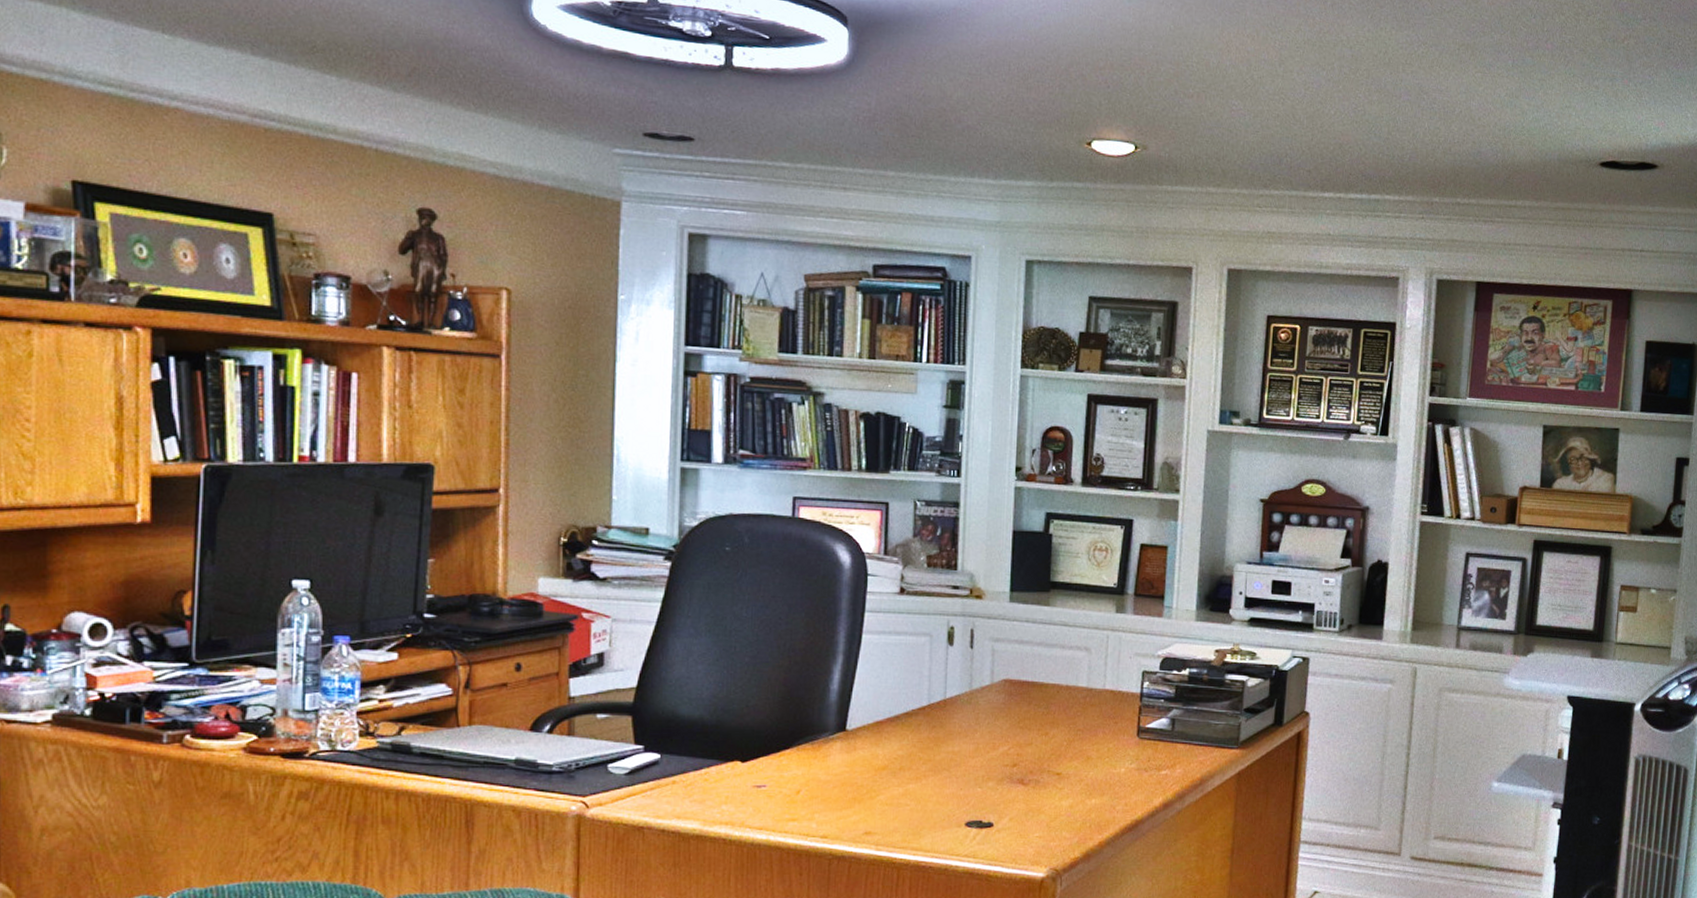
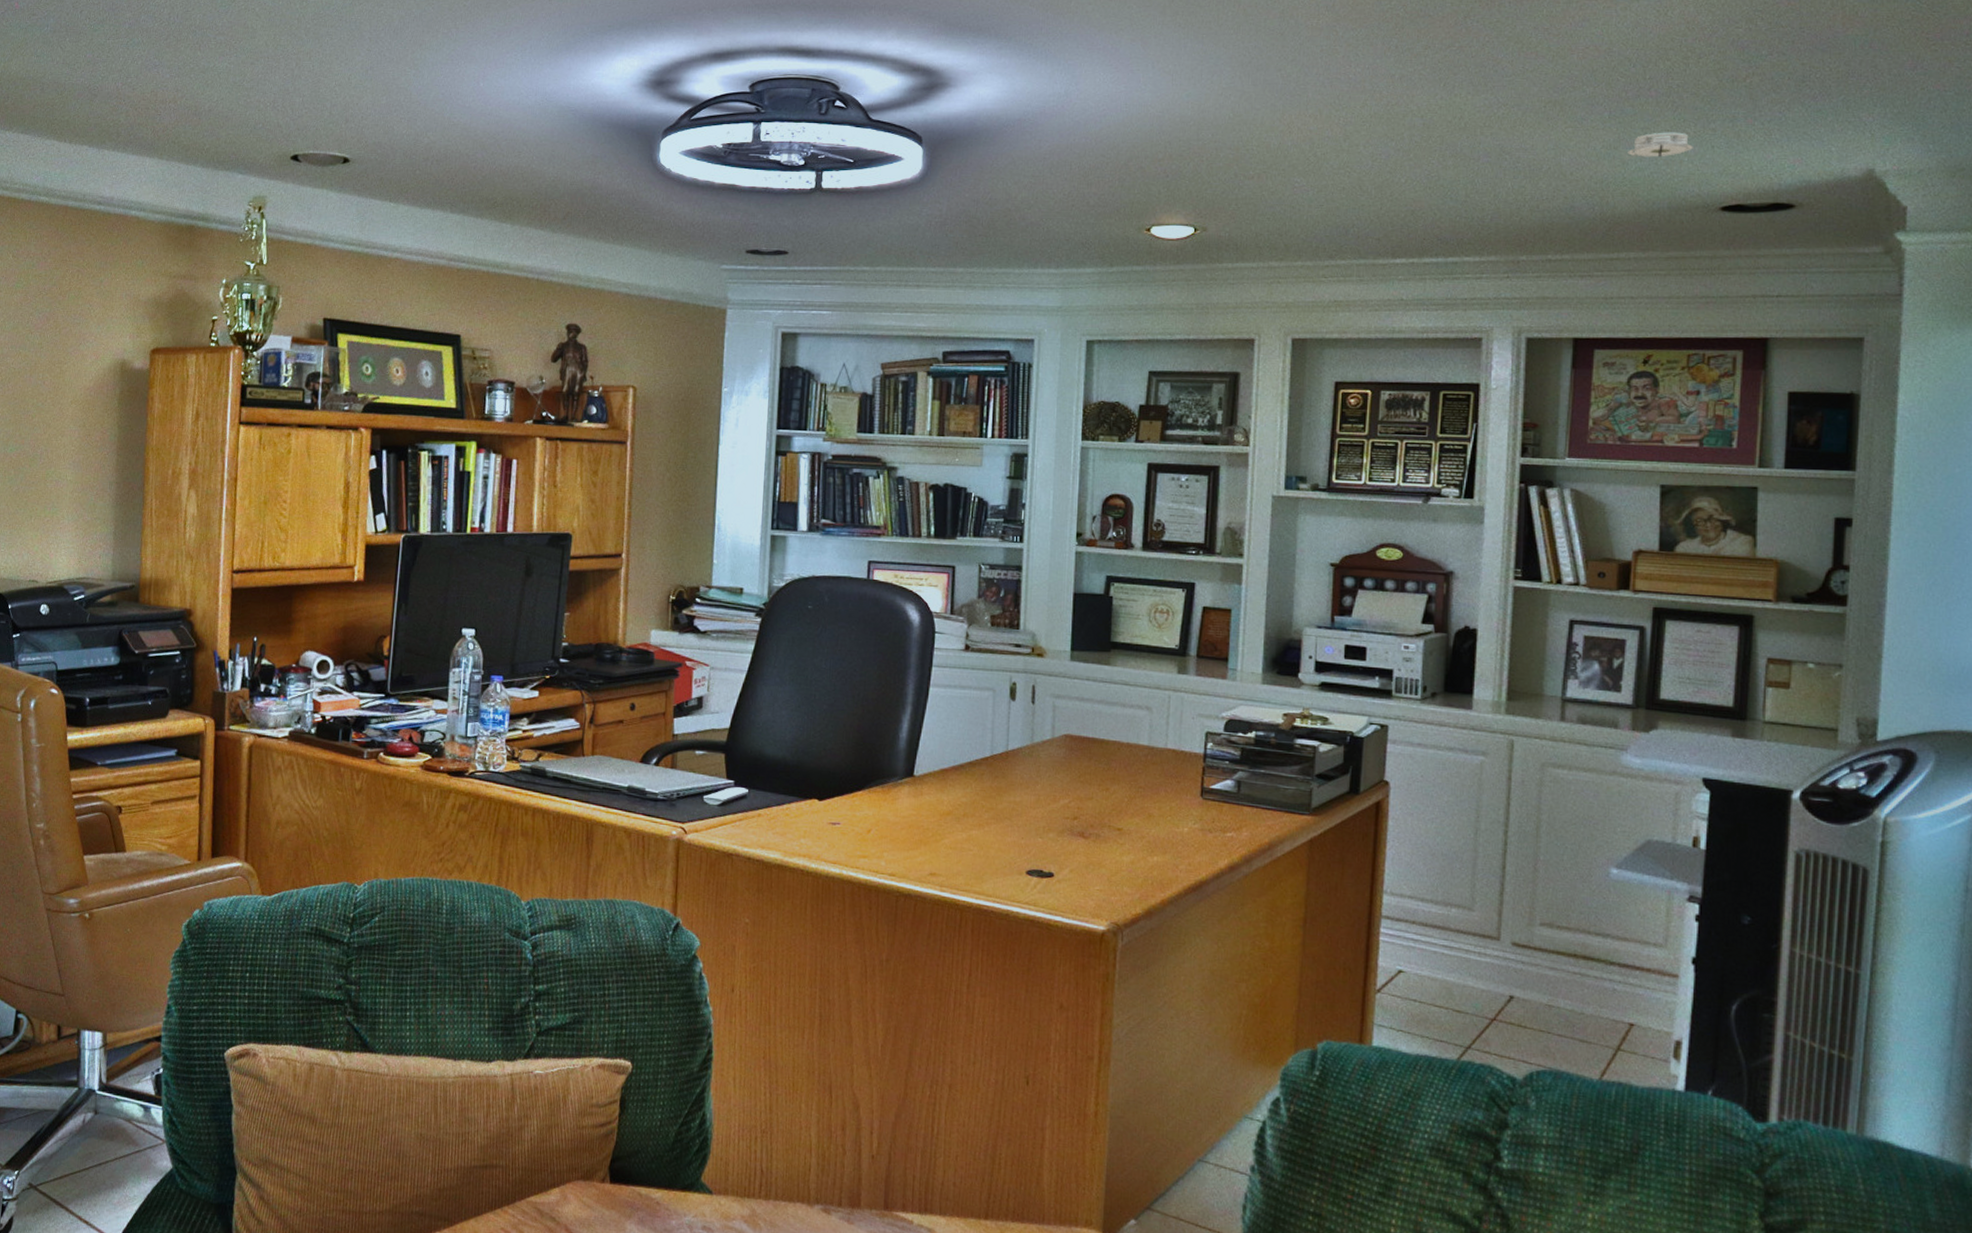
smoke detector: none [1525,85,1580,110] -> present [1626,132,1693,160]

